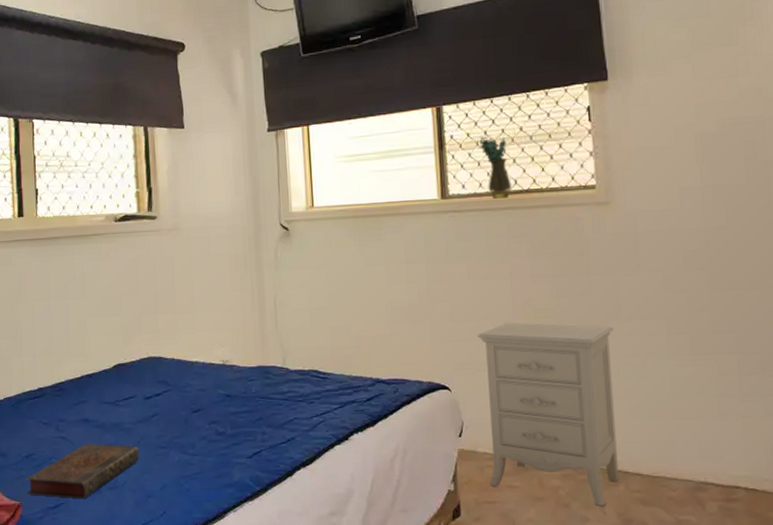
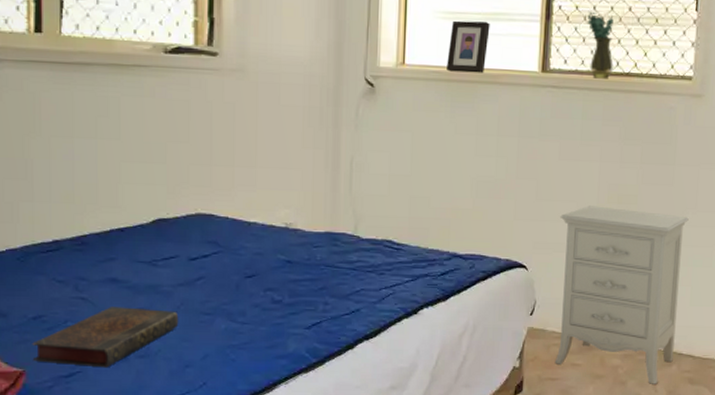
picture frame: none [351,159,388,209] -> present [446,20,490,73]

